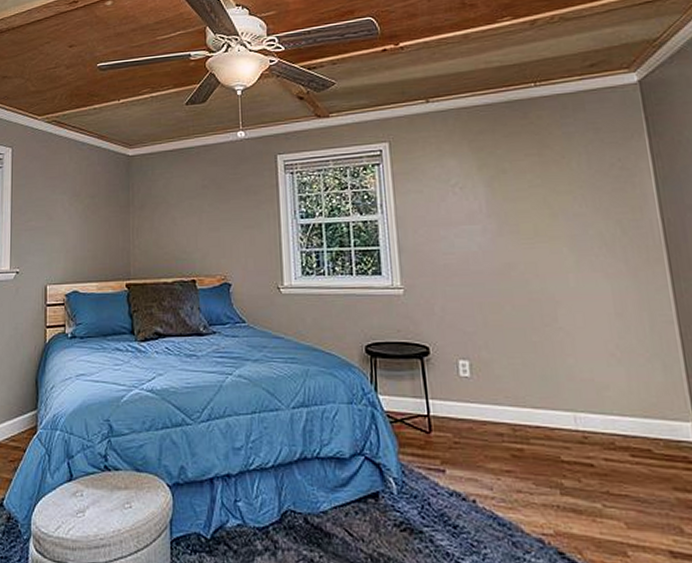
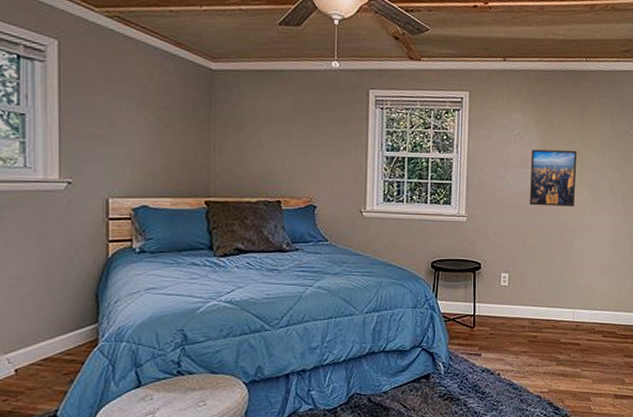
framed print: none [478,196,550,271] -> present [529,149,577,207]

